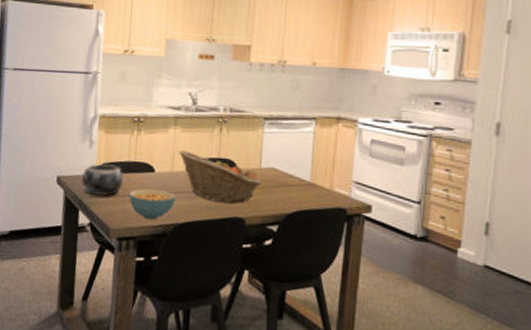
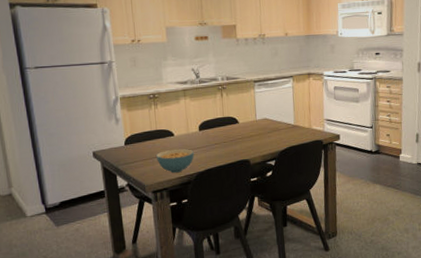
decorative bowl: present [81,163,124,196] -> none [113,135,150,162]
fruit basket: present [178,150,262,204] -> none [190,115,259,151]

